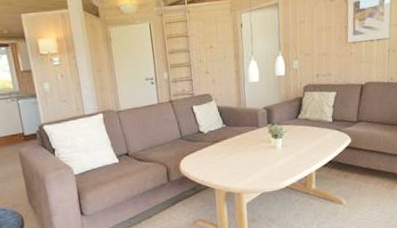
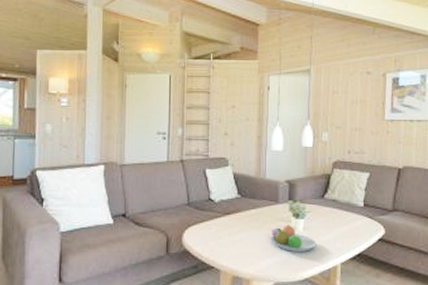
fruit bowl: none [254,144,294,167] -> present [270,224,317,252]

